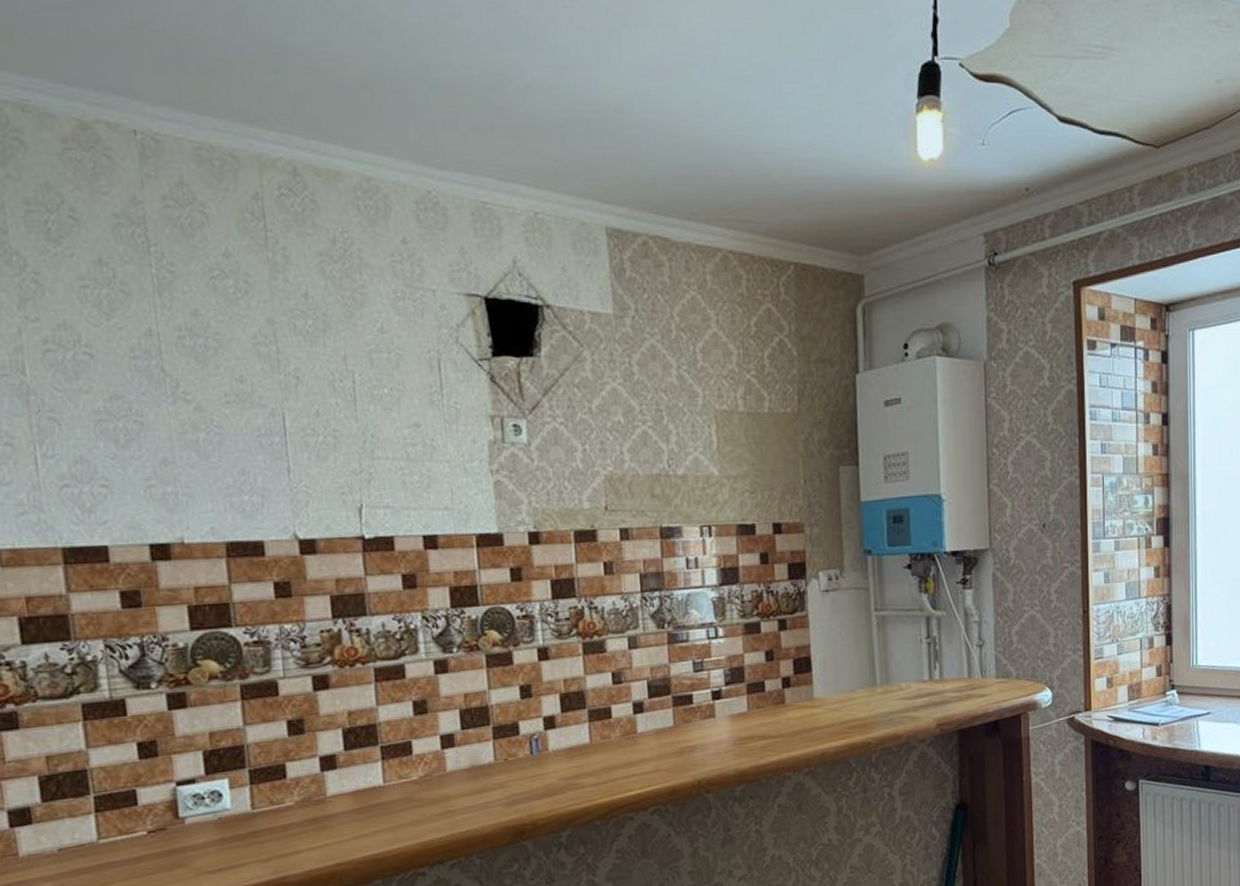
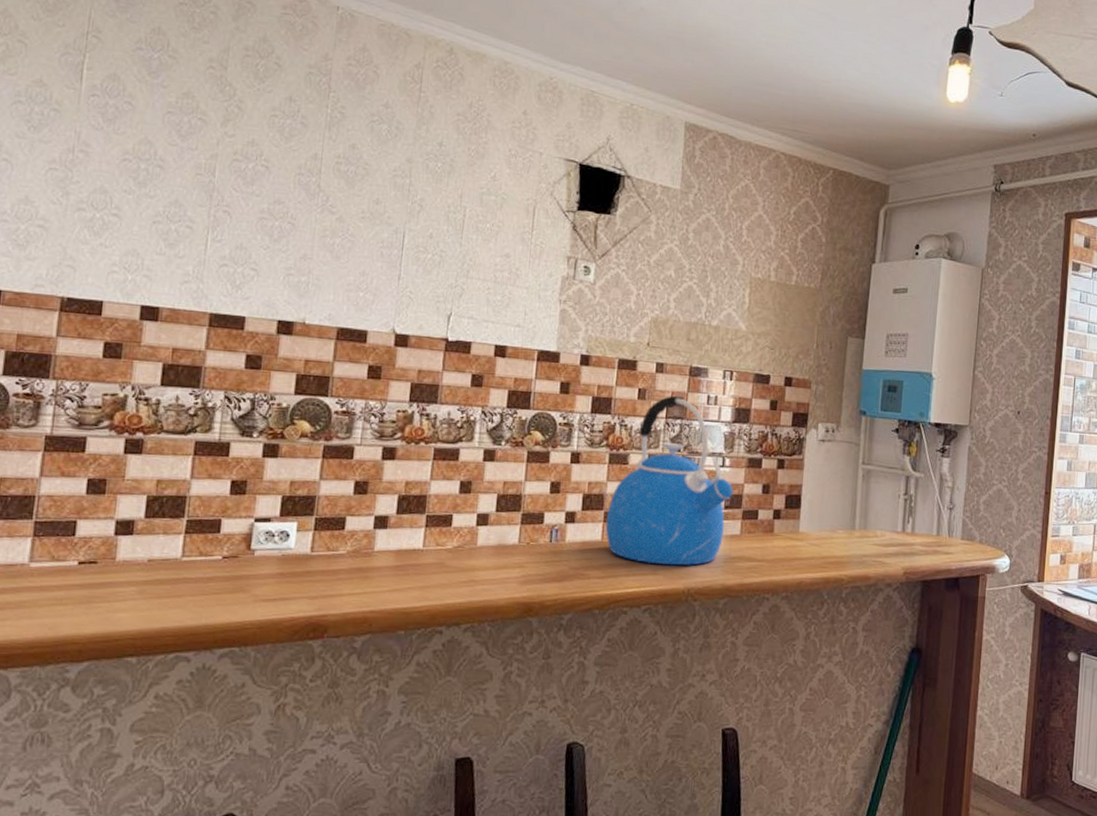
kettle: none [591,564,732,760] -> present [605,396,733,566]

